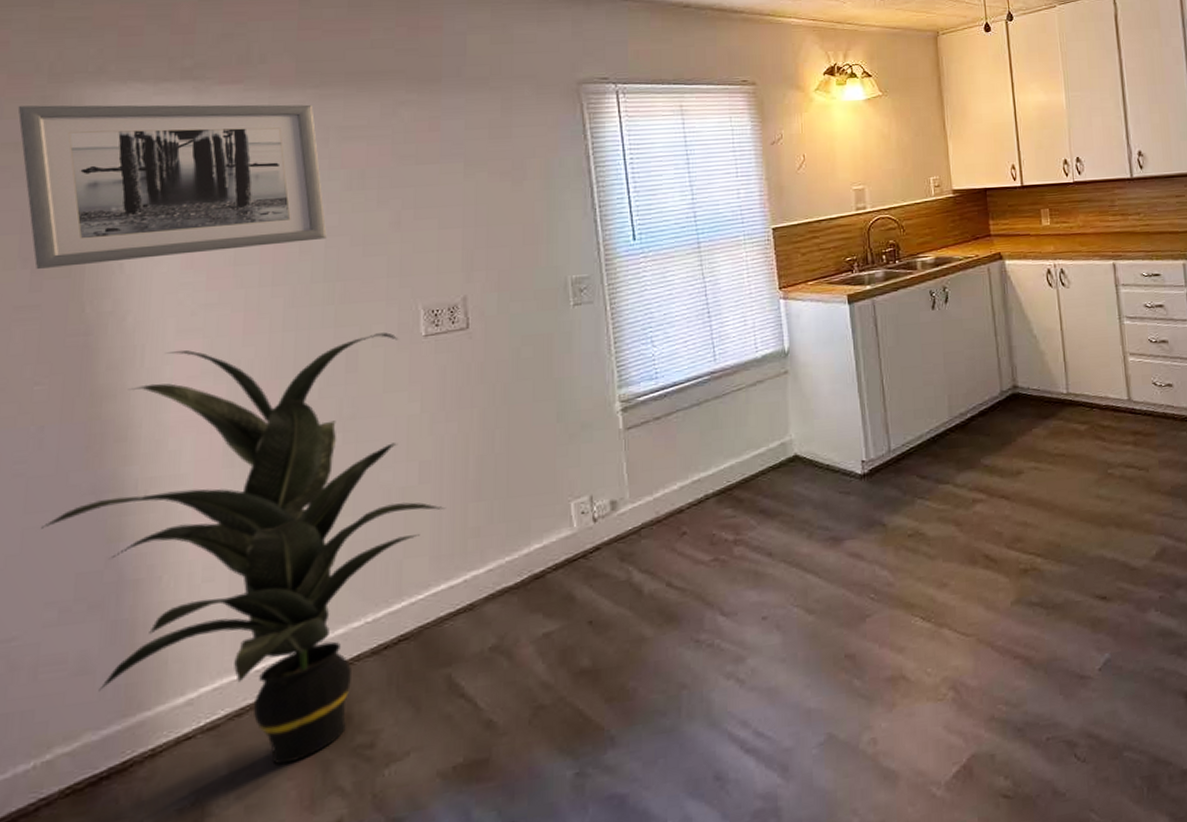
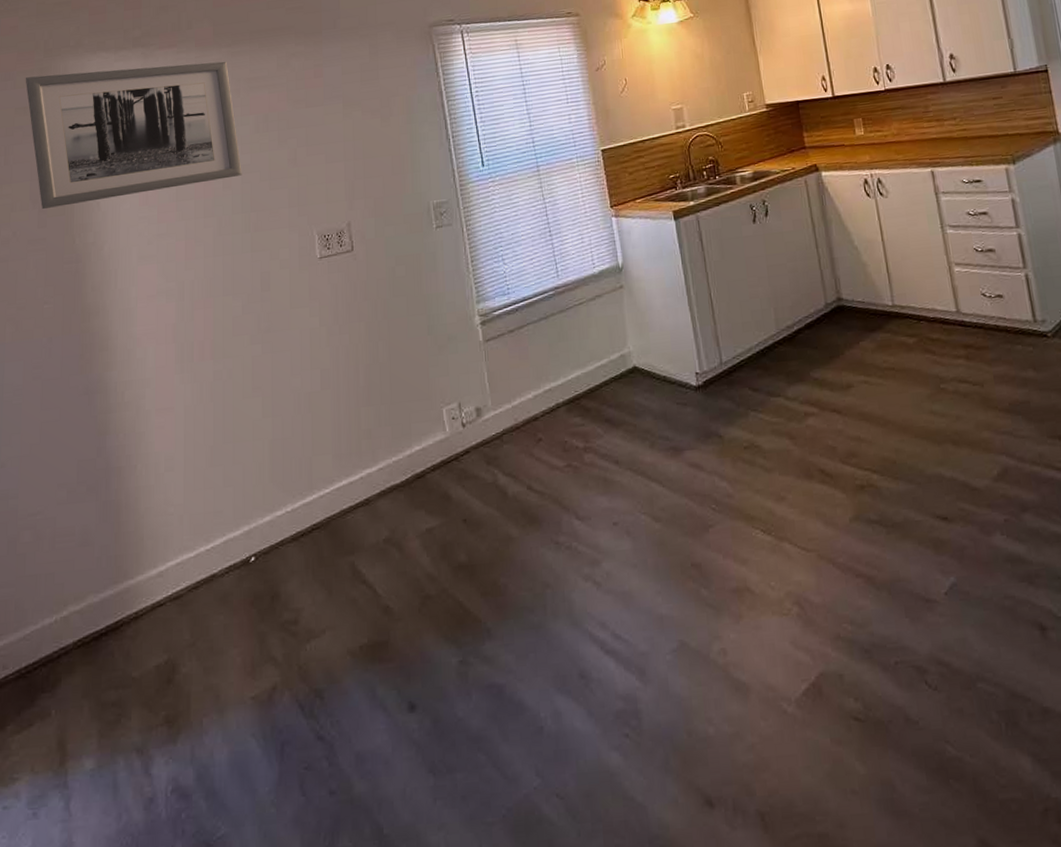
indoor plant: present [41,332,446,765] -> none [53,256,343,634]

